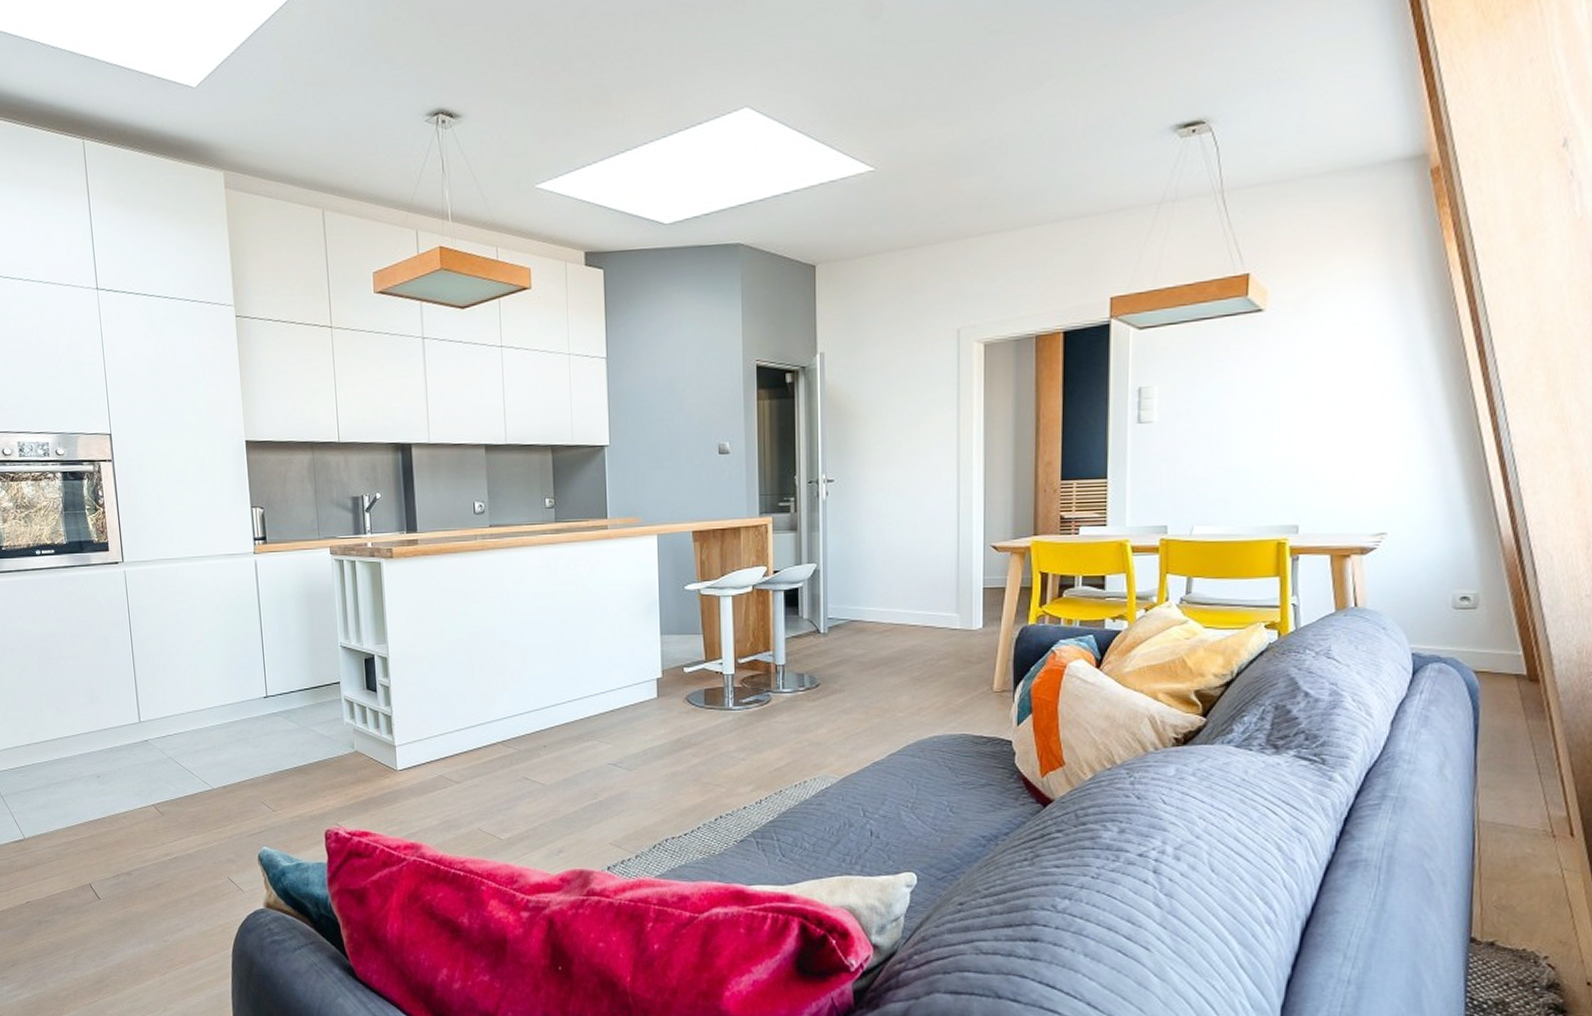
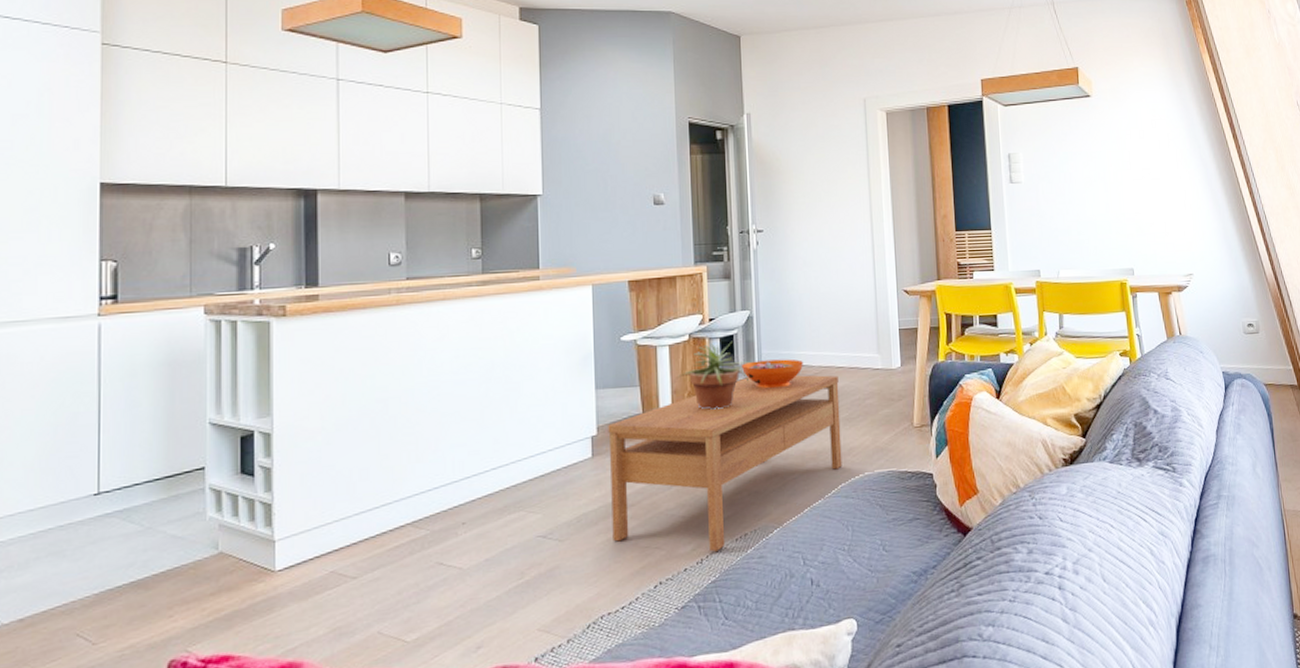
coffee table: none [672,631,910,794] -> present [608,375,842,552]
potted plant: none [740,594,820,661] -> present [677,341,755,410]
decorative bowl: none [806,614,872,644] -> present [742,359,803,389]

